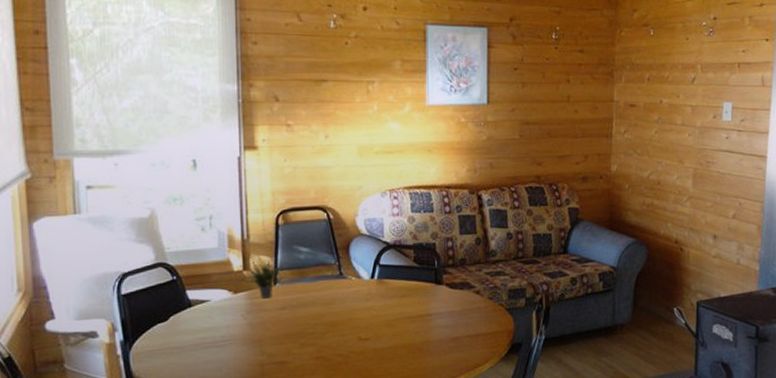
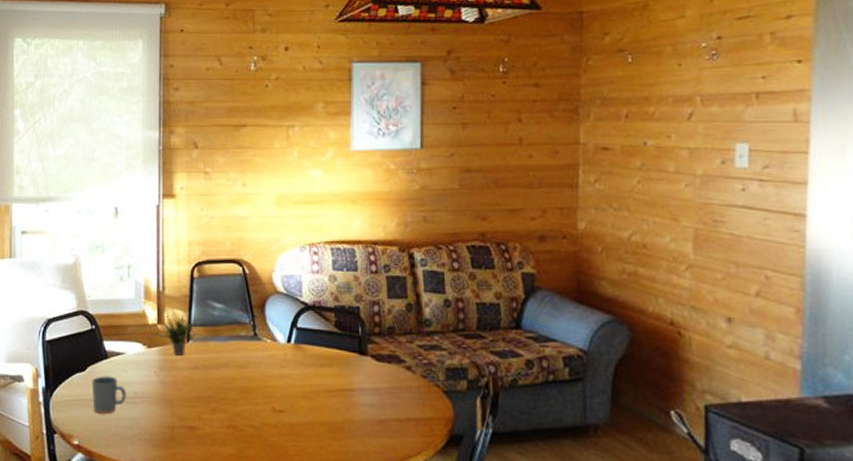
mug: none [175,323,214,360] -> present [91,376,127,414]

